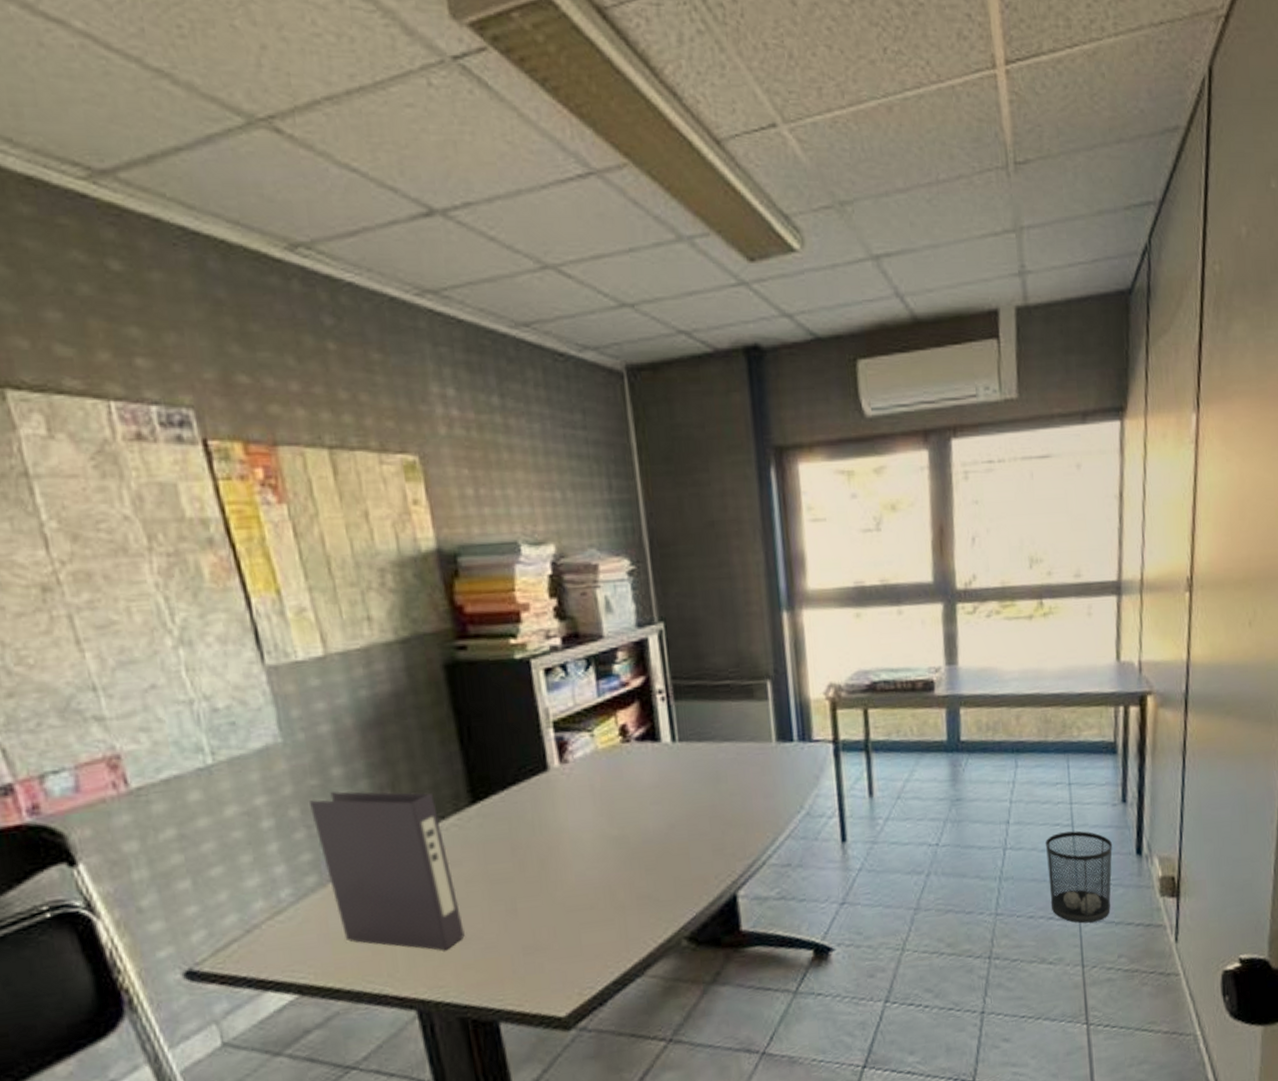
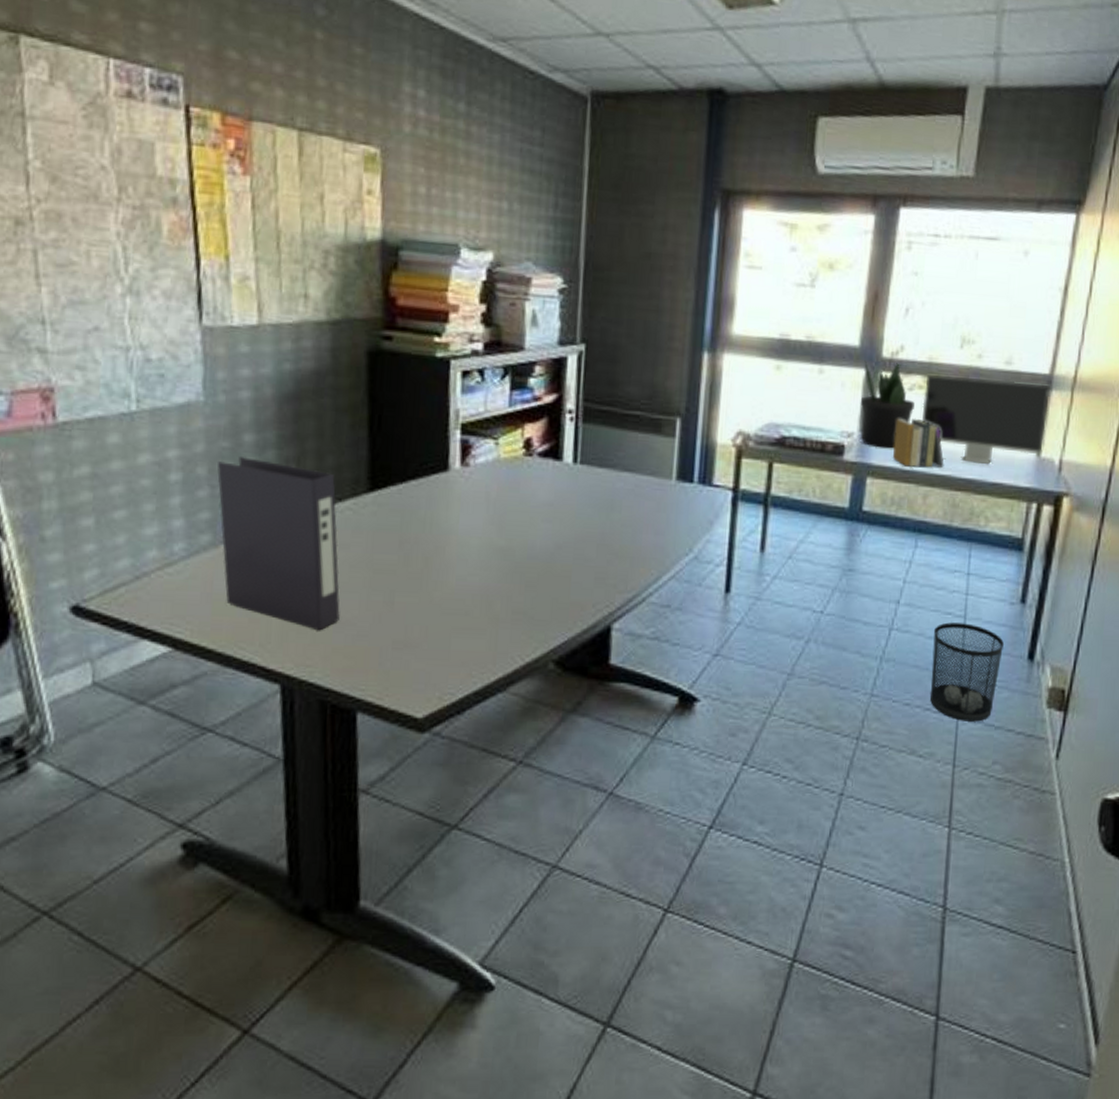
planter: none [940,592,995,677] -> present [860,360,915,448]
books: none [979,643,1032,692] -> present [893,418,944,468]
monitor: none [1001,590,1122,678] -> present [921,374,1051,465]

